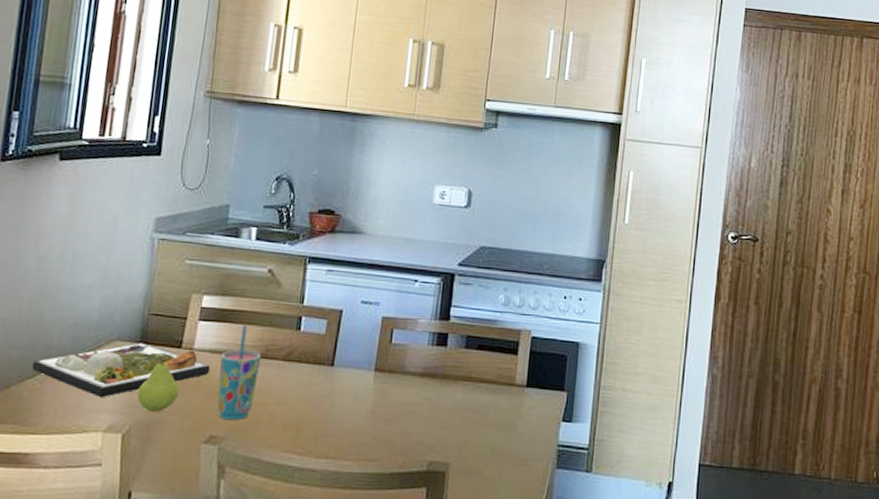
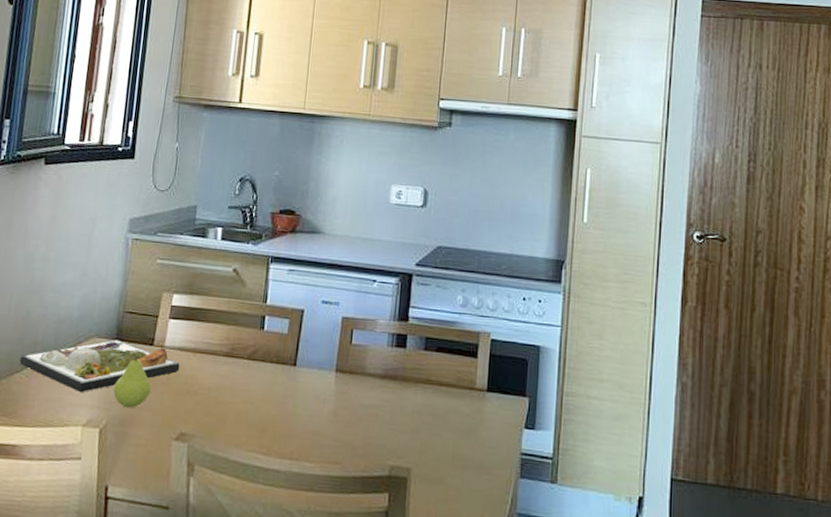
cup: present [217,325,261,421] -> none [186,324,227,419]

